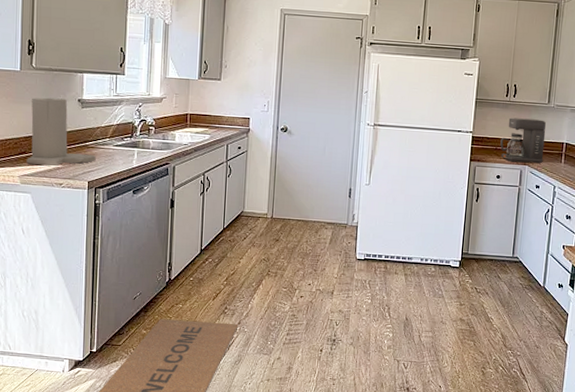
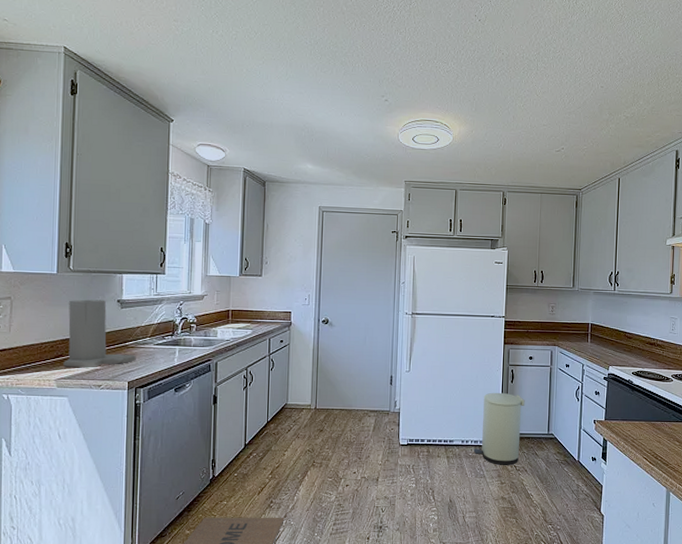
pedal bin: none [432,210,490,287] -> present [473,392,525,465]
coffee maker: present [500,117,546,163] -> none [531,302,572,344]

